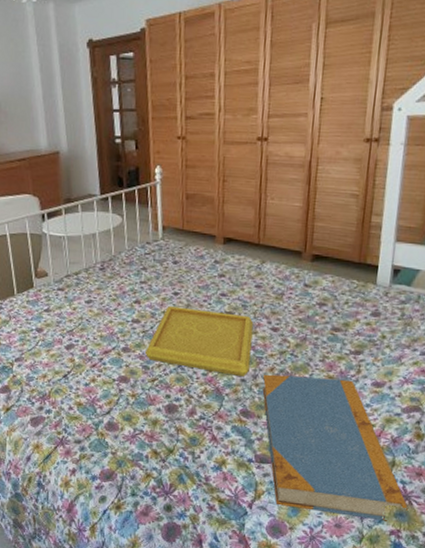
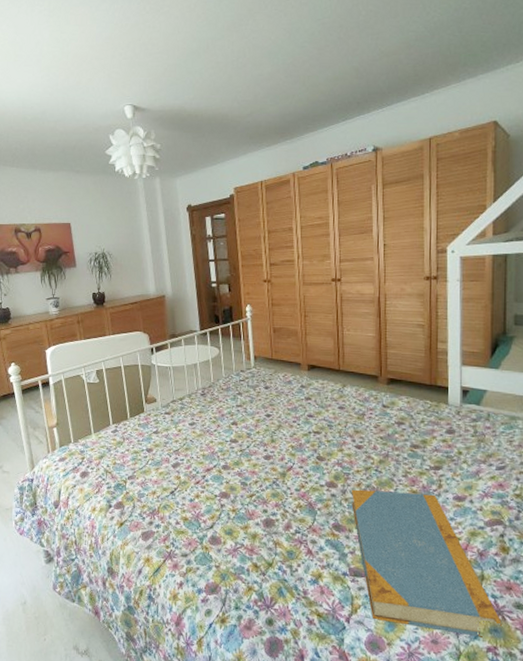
serving tray: present [145,306,254,376] -> none [243,427,339,492]

